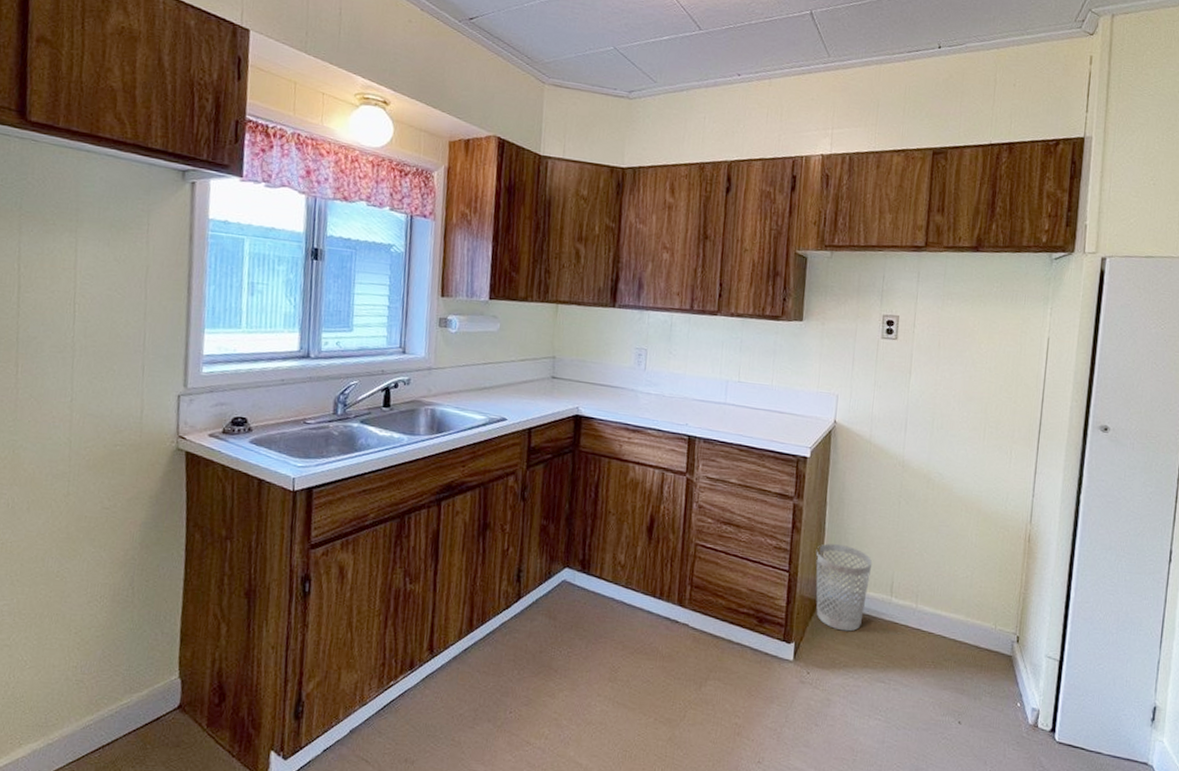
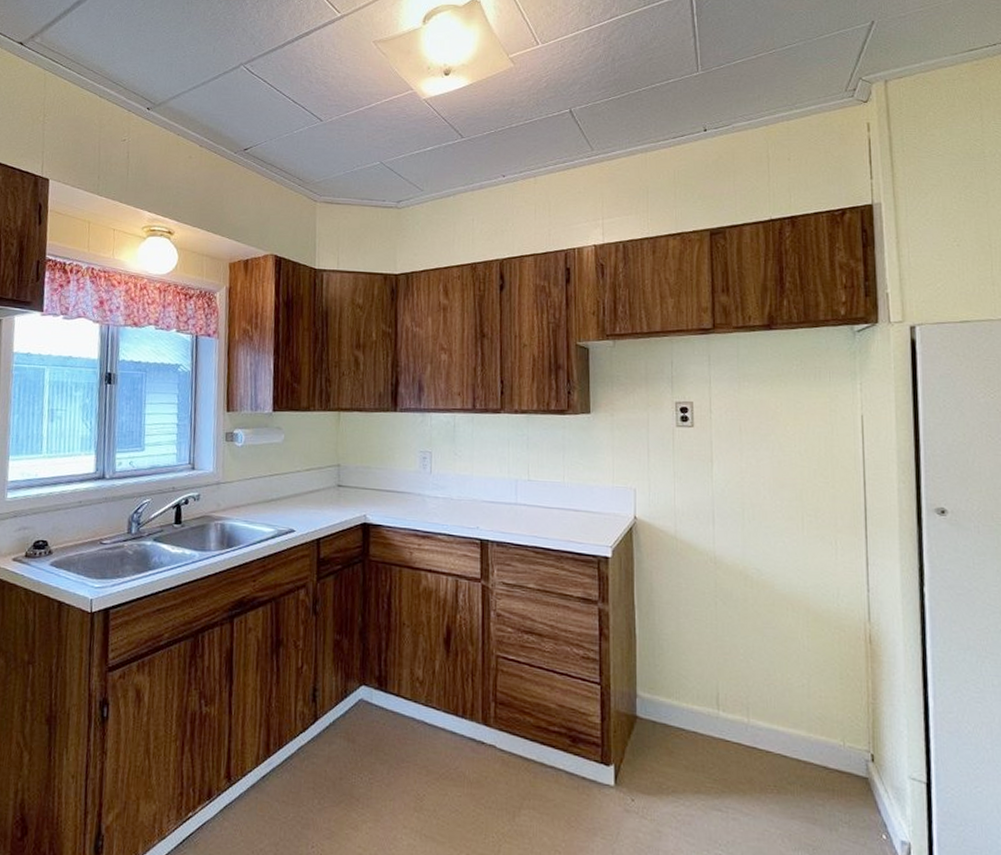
wastebasket: present [816,543,873,632] -> none [628,651,693,751]

